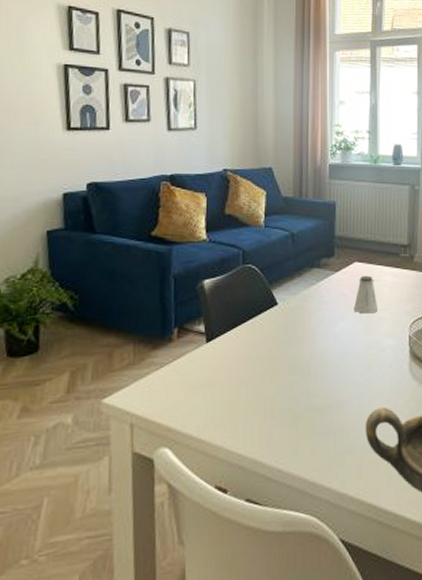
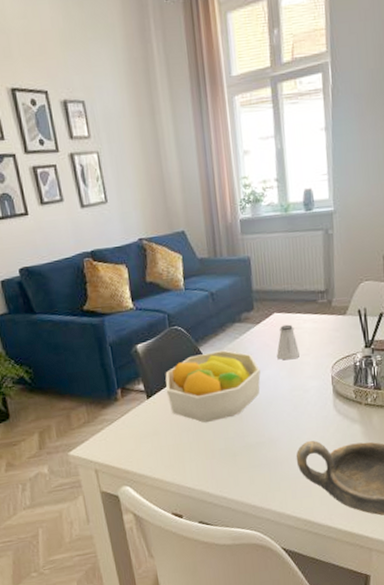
fruit bowl: none [229,296,335,377] -> present [165,350,261,423]

